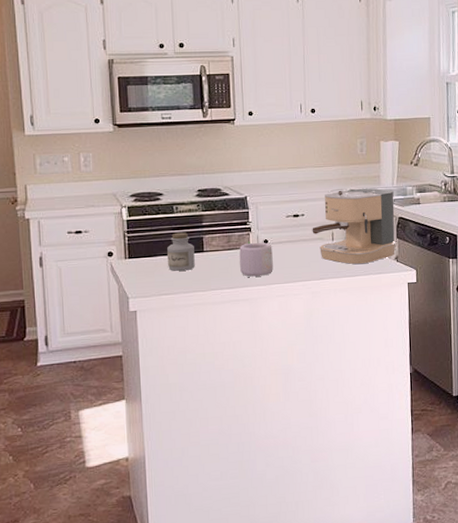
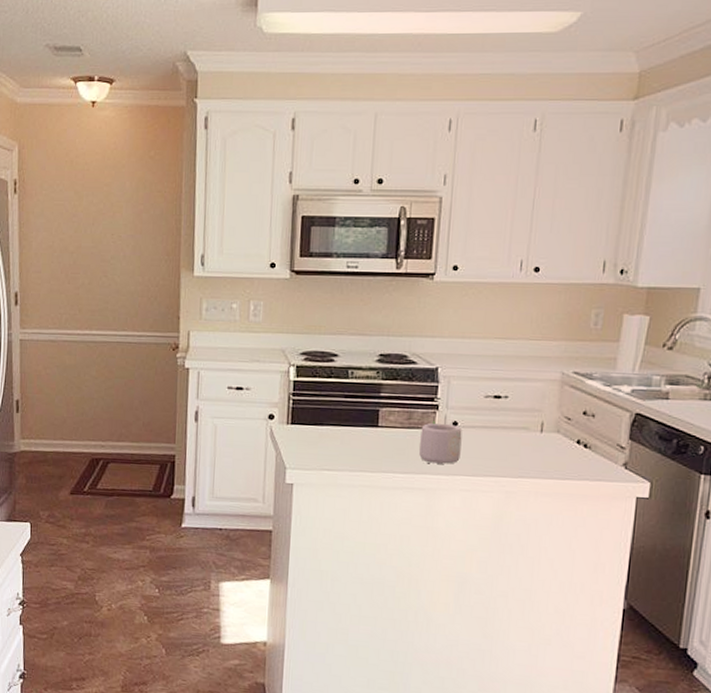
jar: present [167,232,195,271] -> none [334,401,368,446]
coffee maker: present [312,188,396,264] -> none [516,369,633,466]

